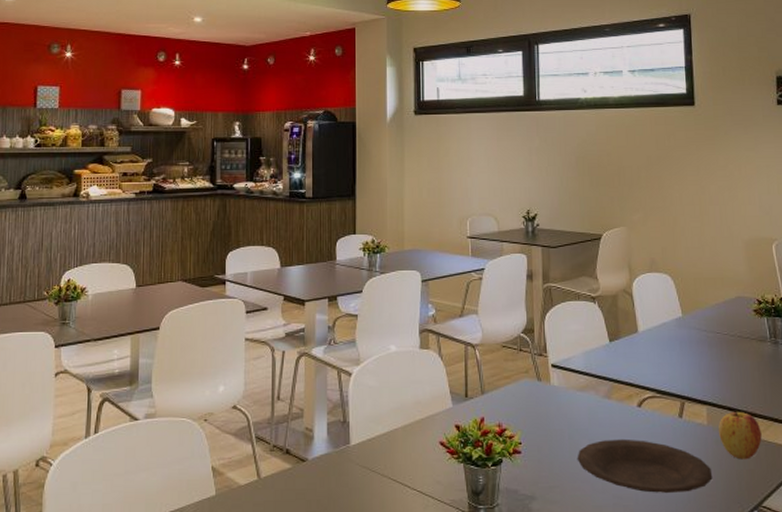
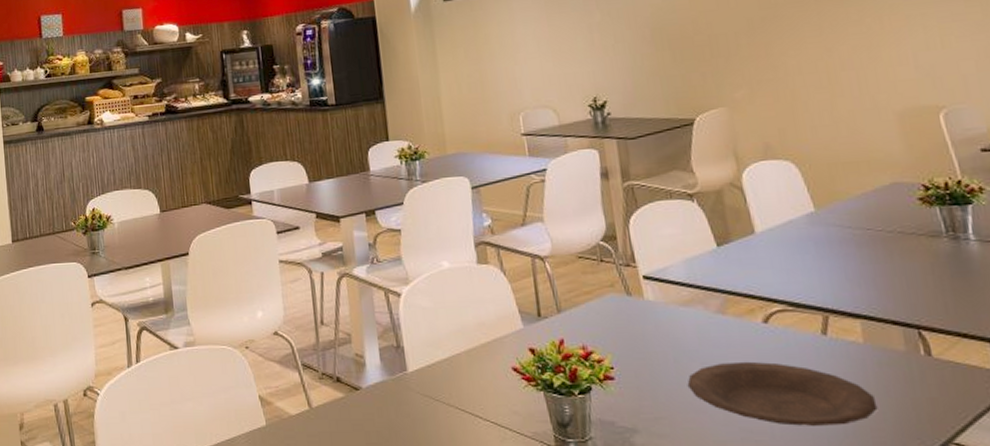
apple: present [718,411,762,460] -> none [879,325,946,386]

